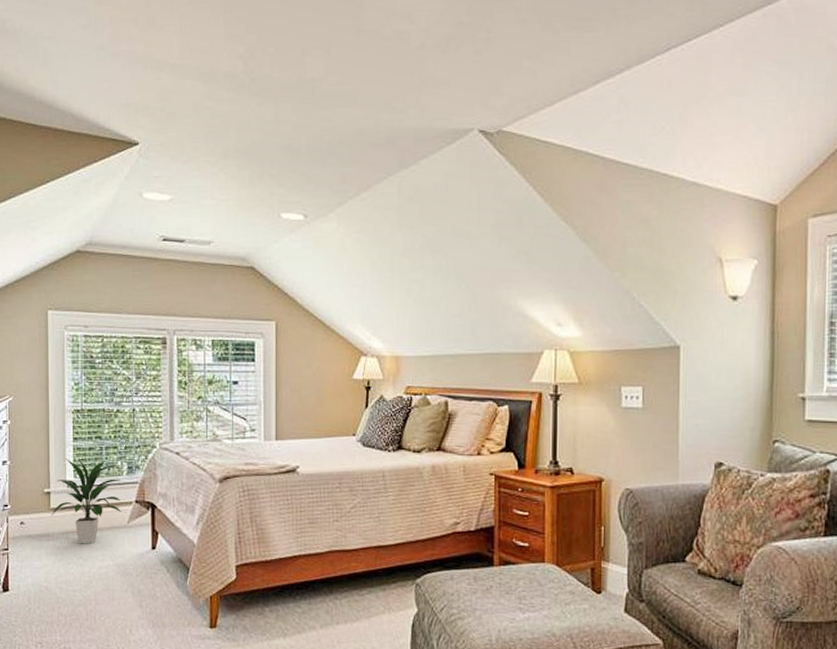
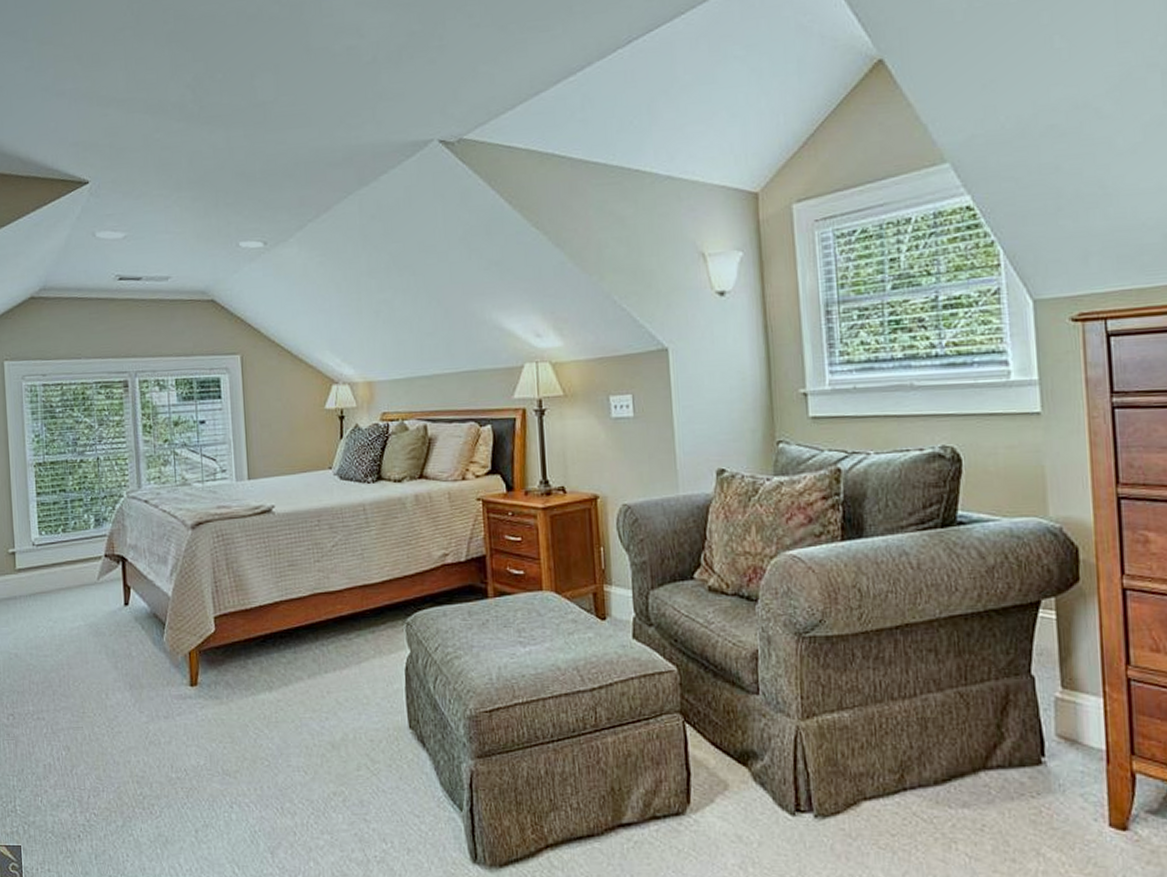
indoor plant: present [50,458,122,544] -> none [16,515,91,605]

